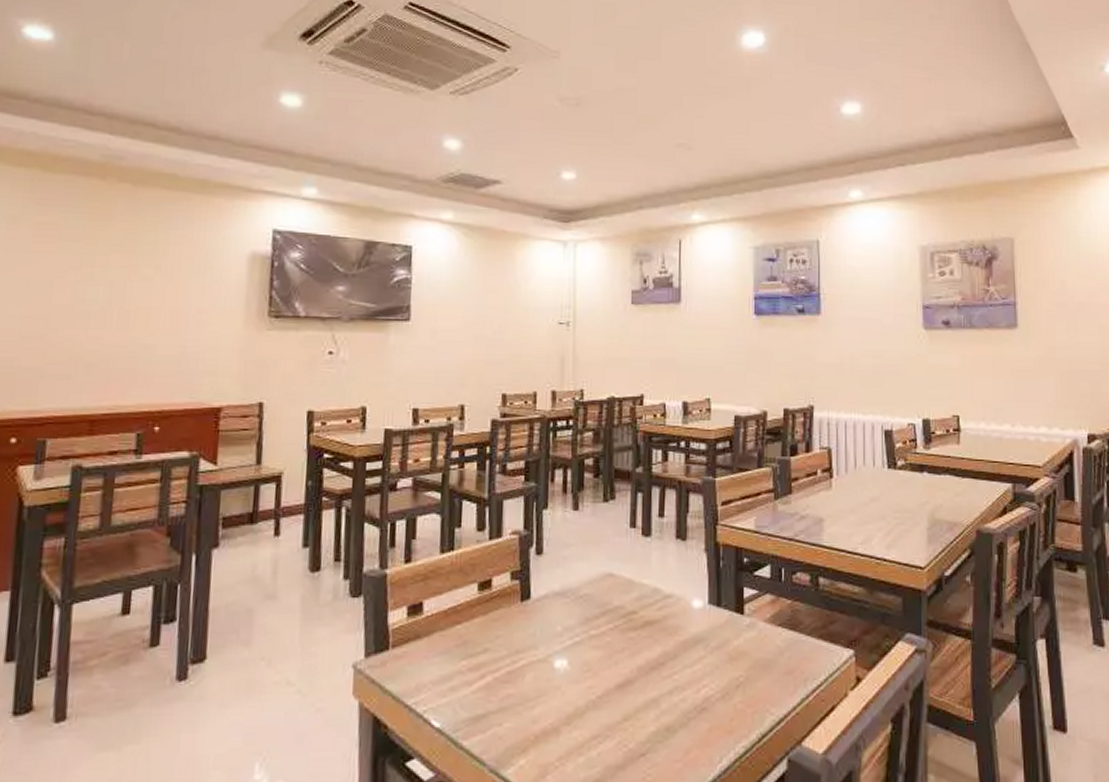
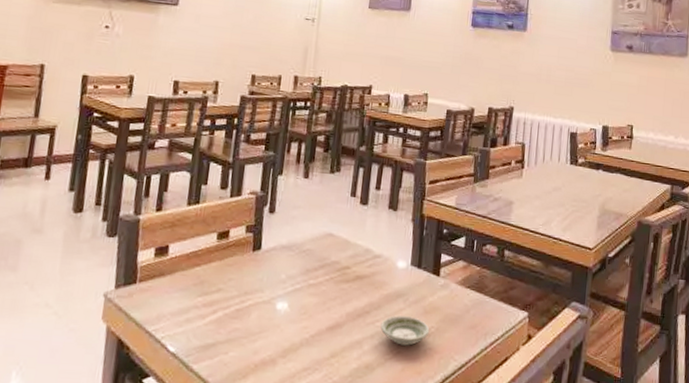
saucer: none [679,665,738,701] -> present [380,315,430,346]

